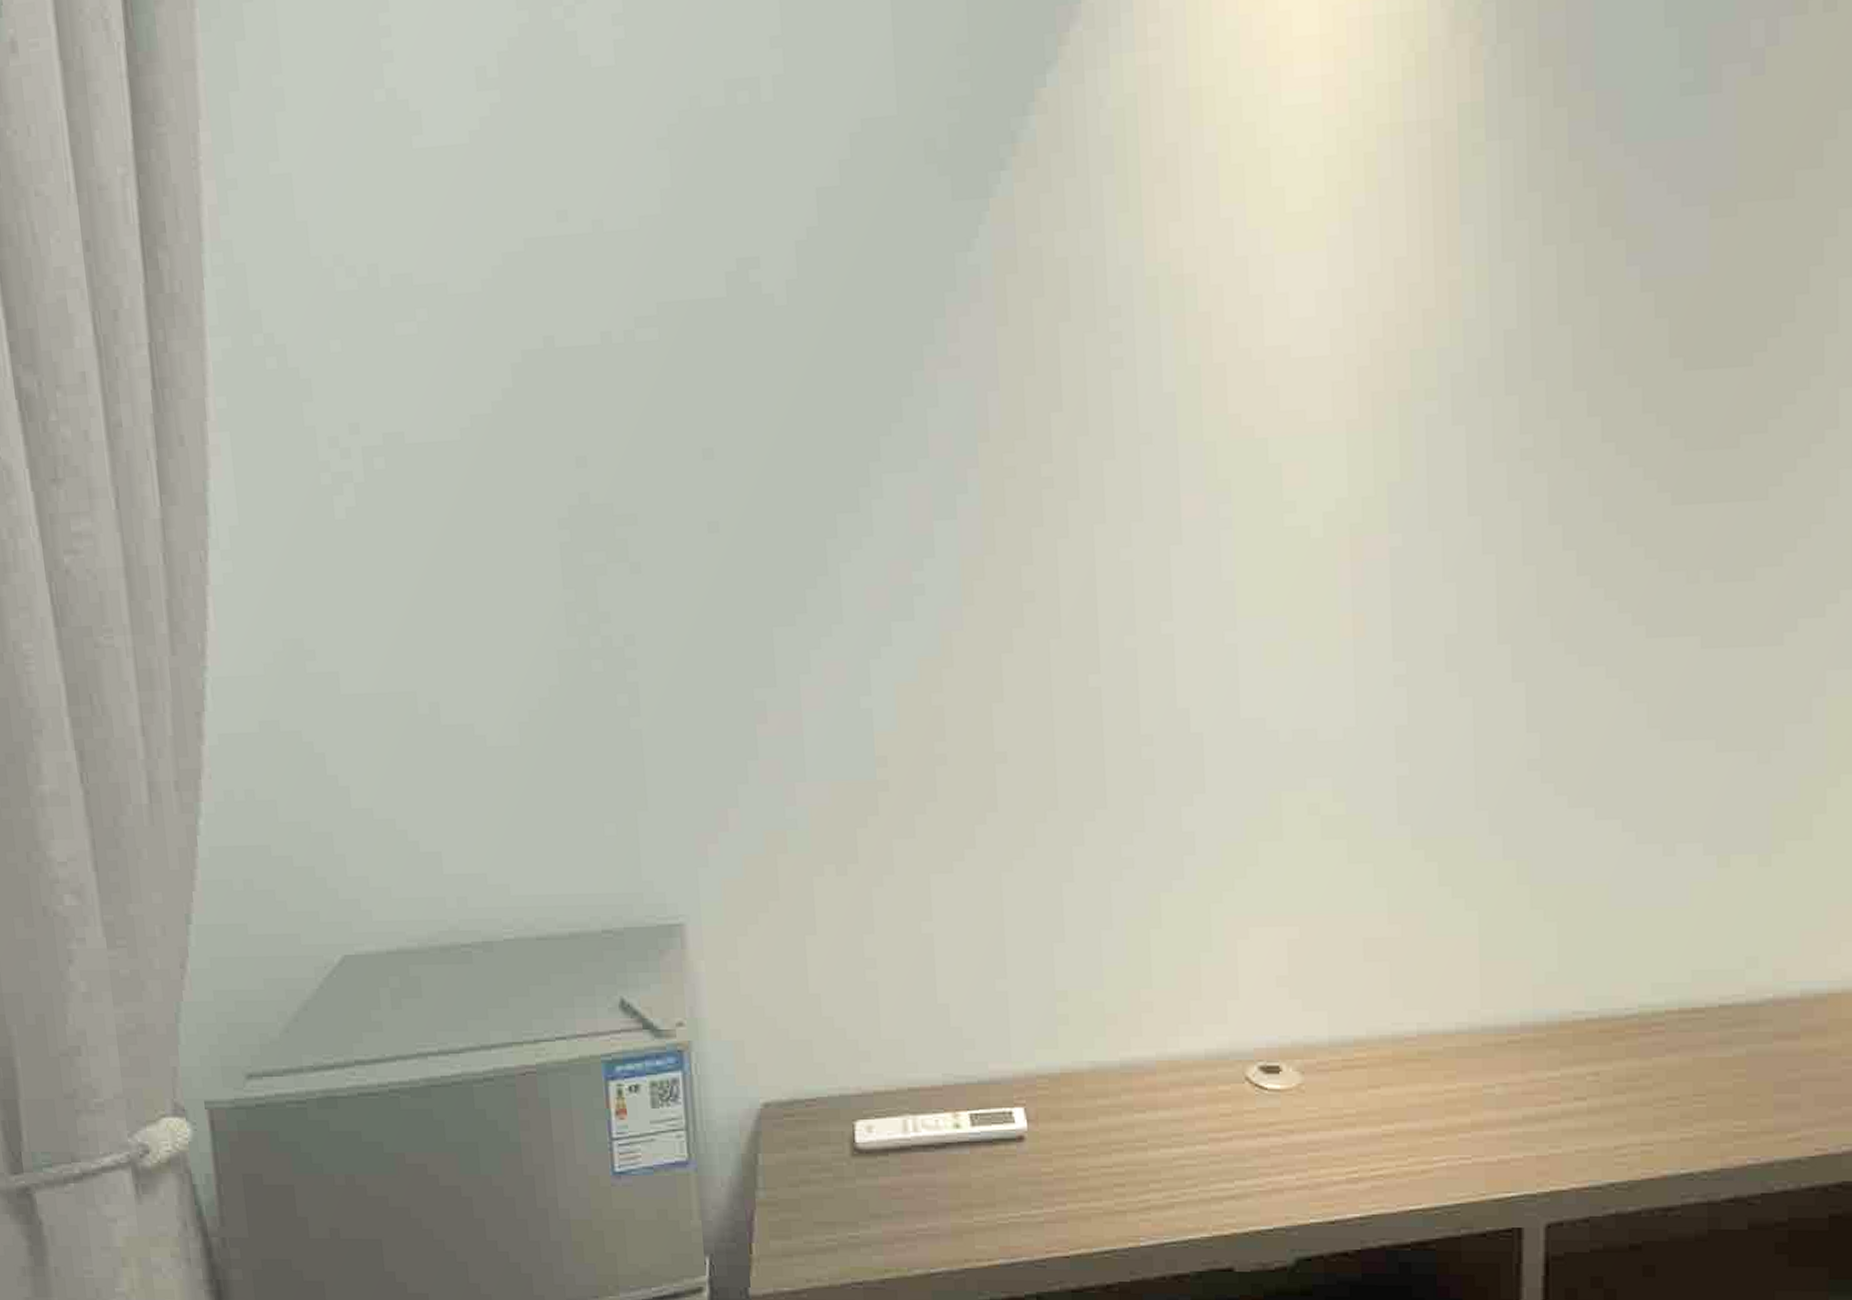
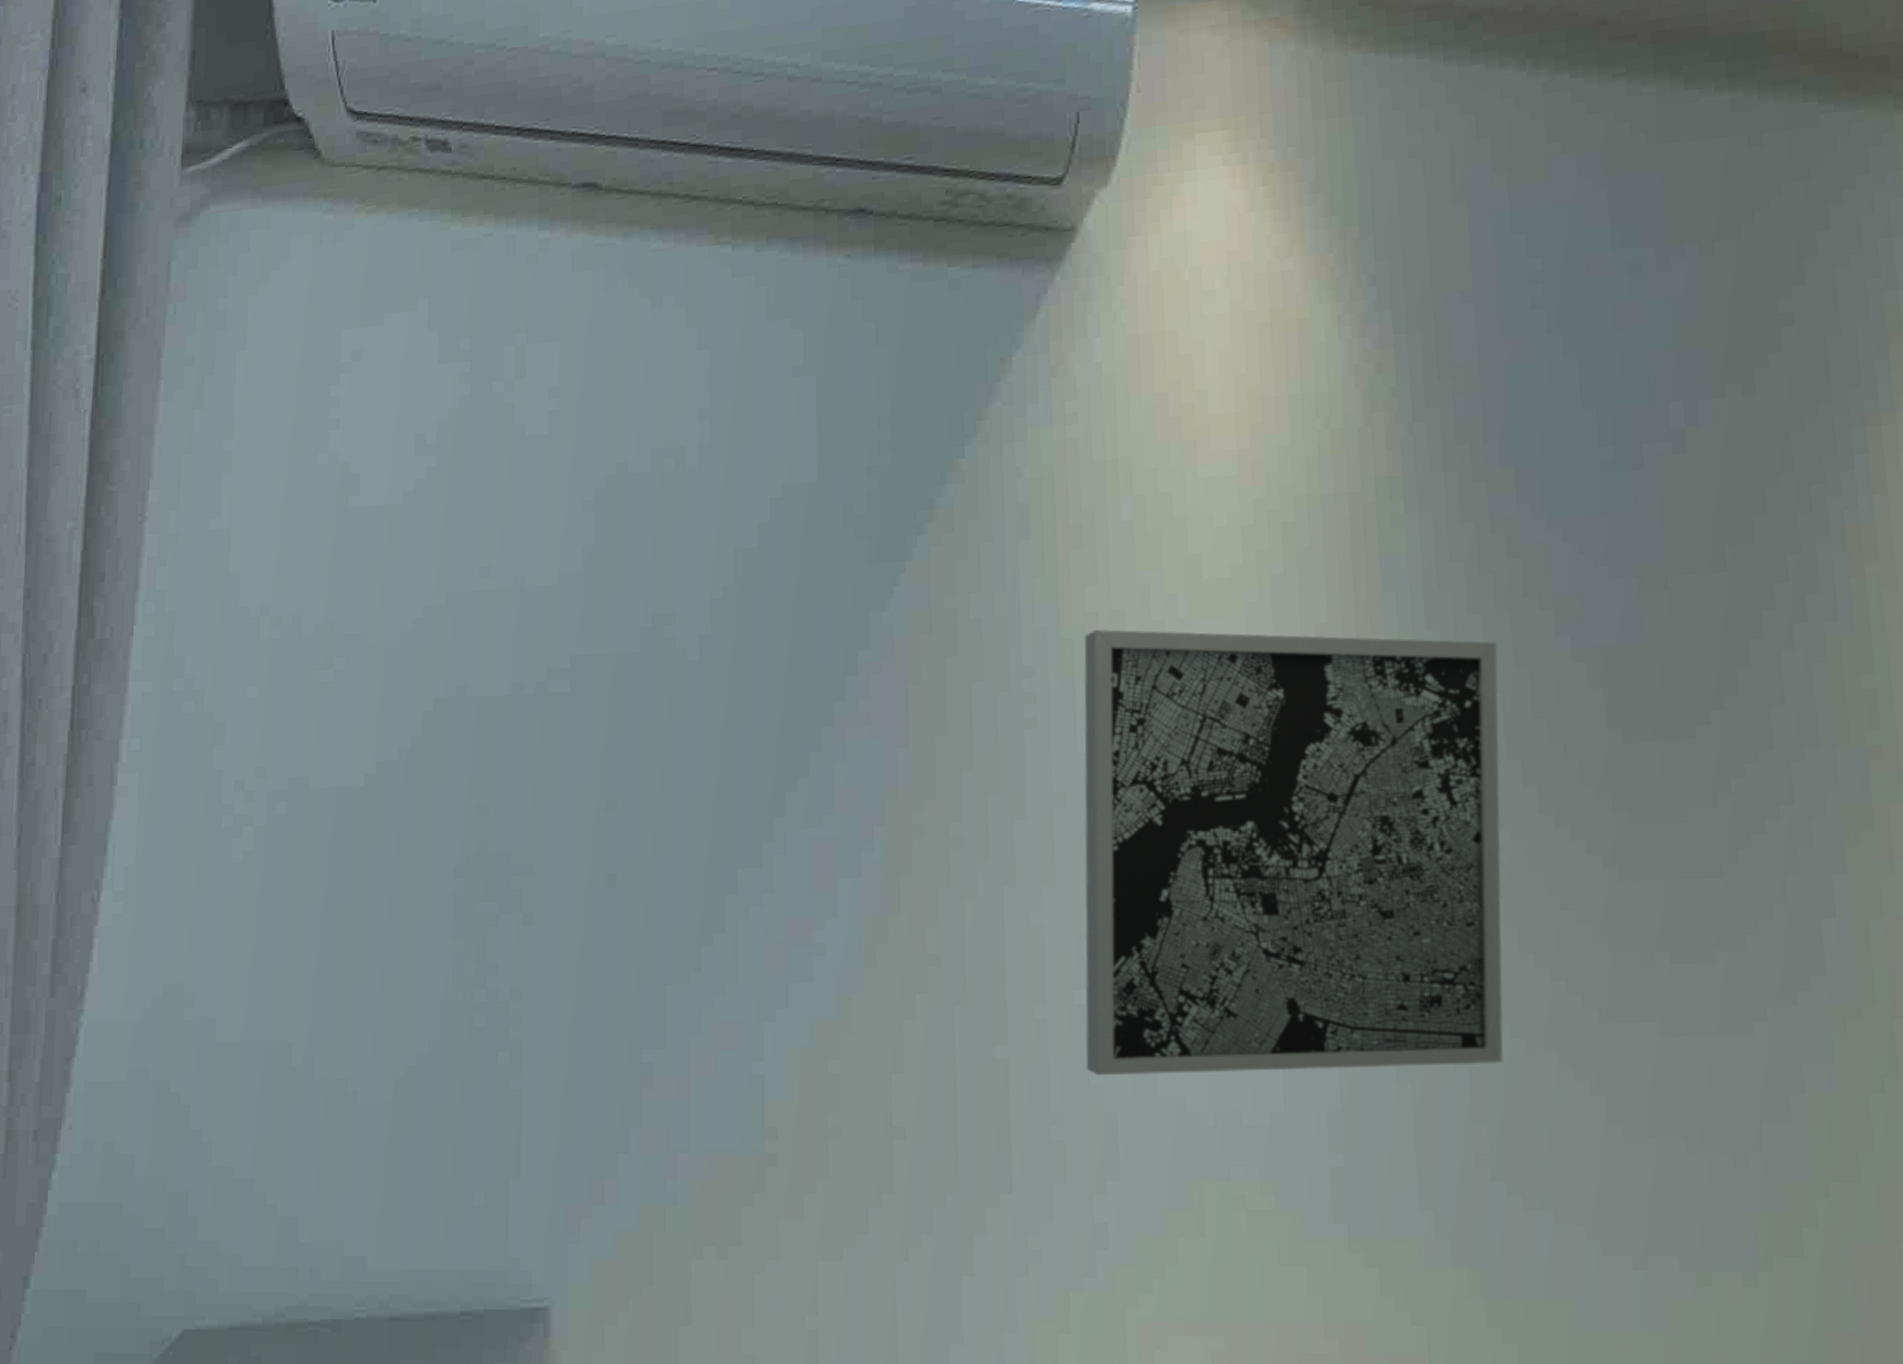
wall art: none [1169,266,1570,700] -> present [1084,629,1503,1076]

